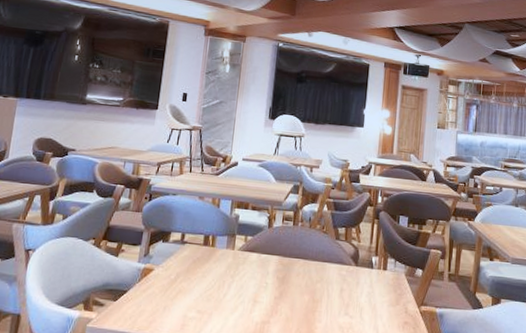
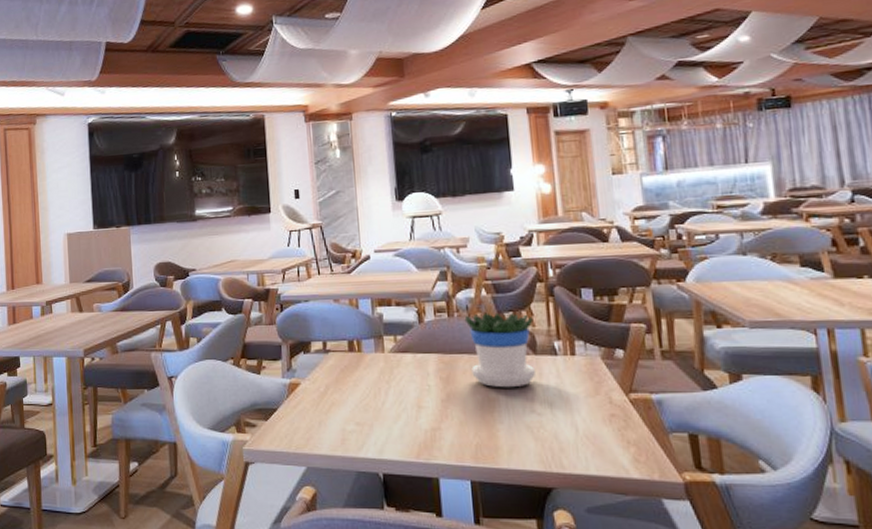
flowerpot: none [304,225,360,293] -> present [464,312,535,388]

